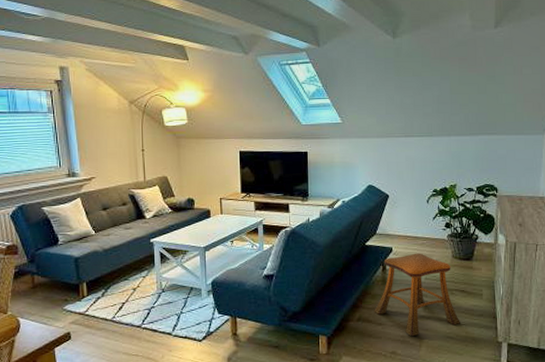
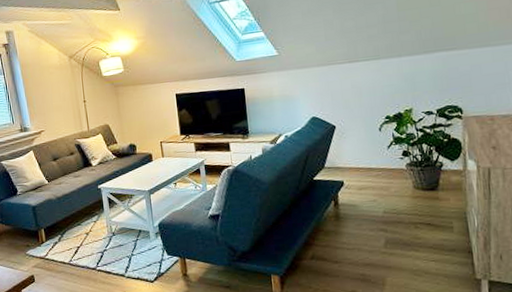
stool: present [374,253,460,337] -> none [328,185,429,275]

